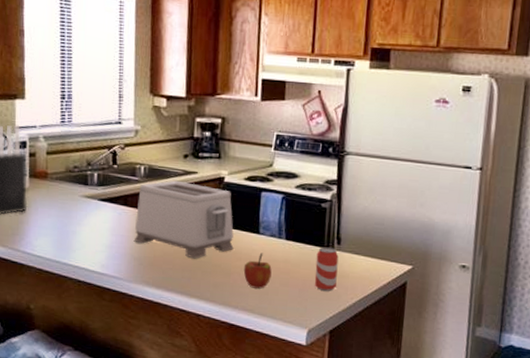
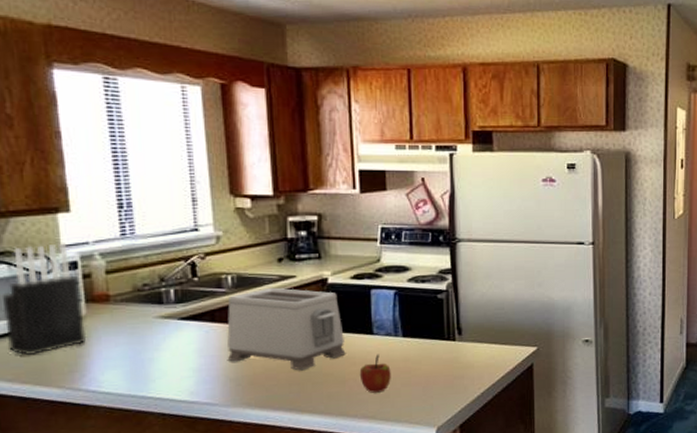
beverage can: present [314,247,339,291] -> none [437,339,462,385]

